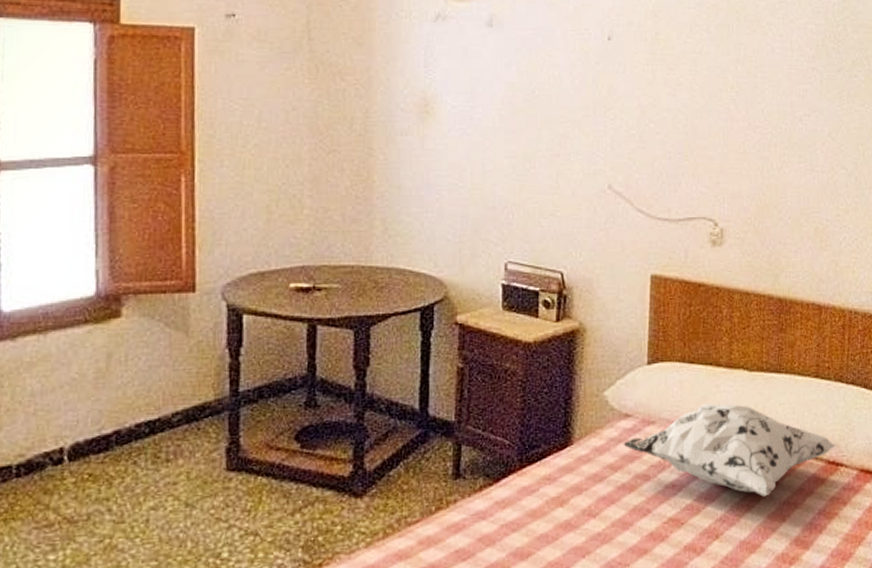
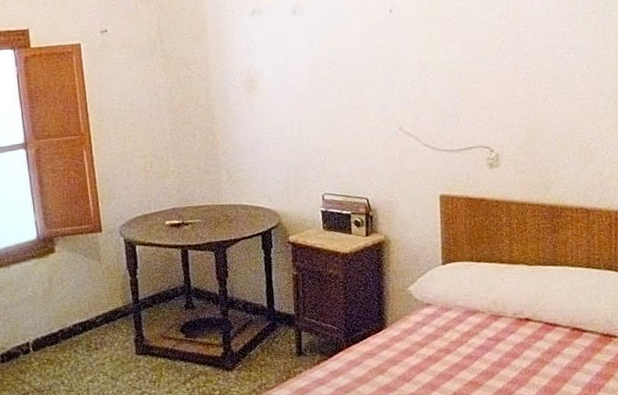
decorative pillow: present [623,402,836,497] -> none [427,292,609,364]

